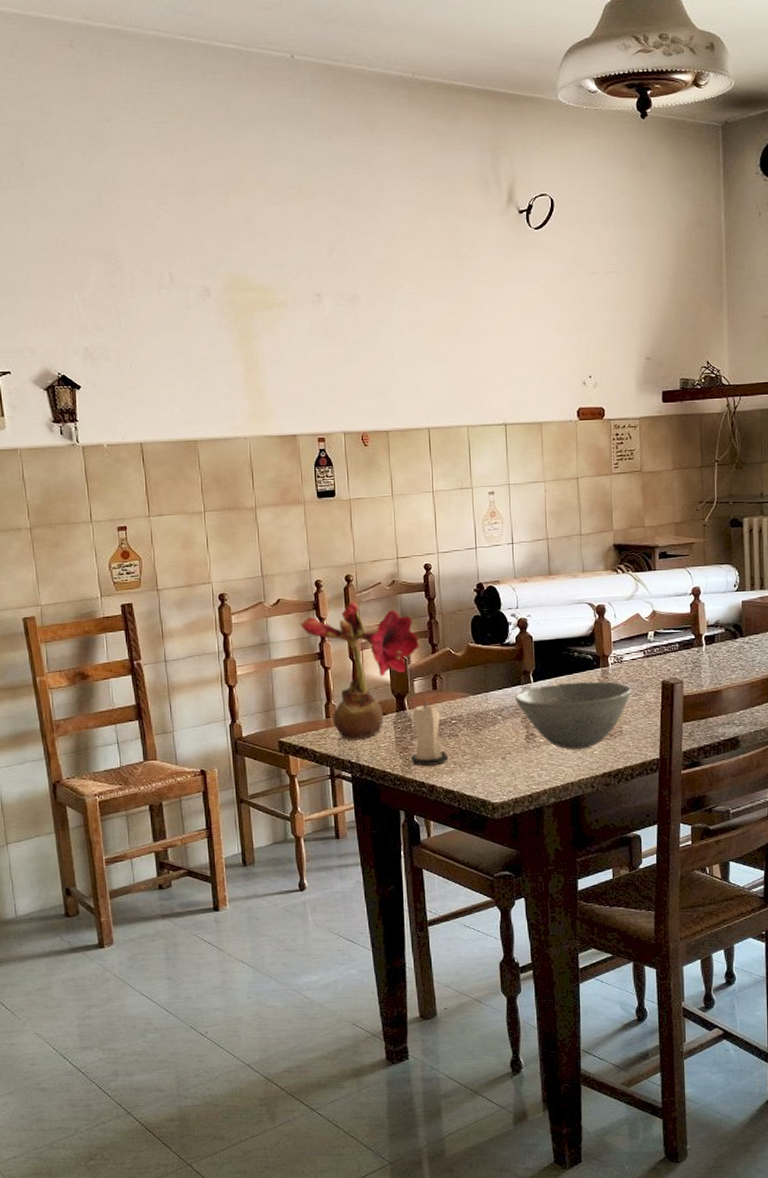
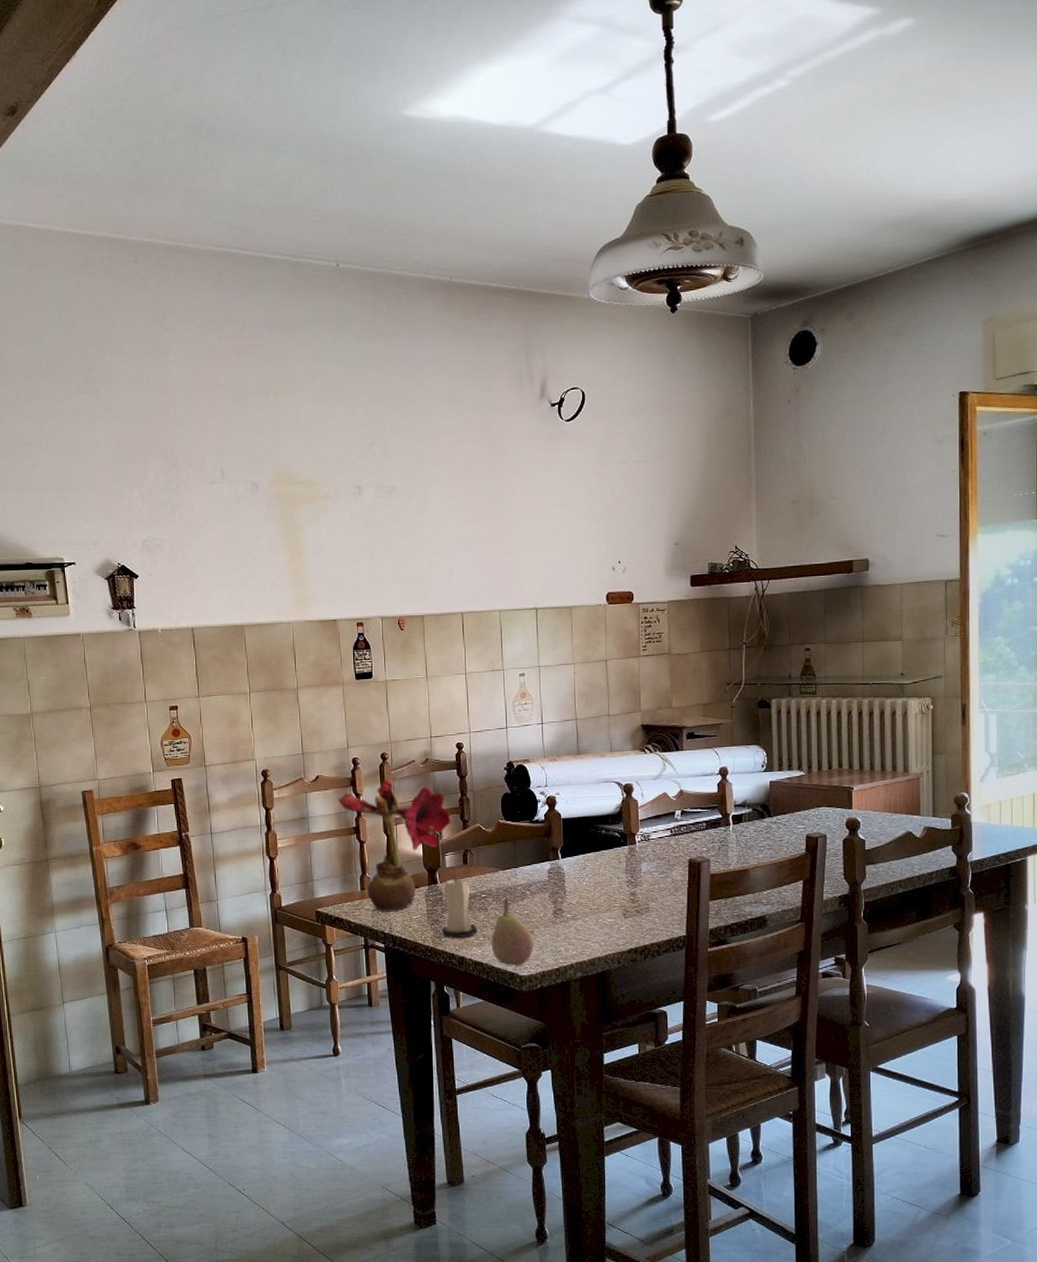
fruit: none [462,723,506,793] -> present [491,898,534,966]
bowl: present [515,681,631,750] -> none [543,859,658,925]

